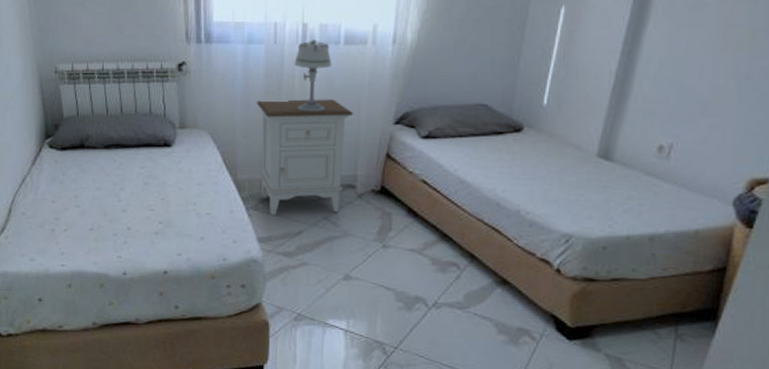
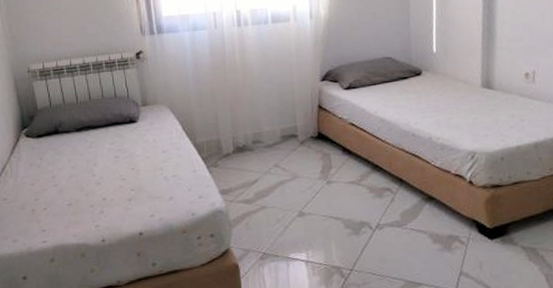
nightstand: present [256,99,354,215] -> none [206,67,288,169]
table lamp: present [294,40,332,112] -> none [233,22,265,80]

